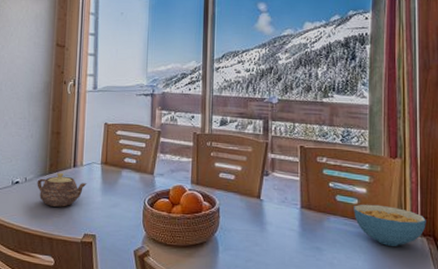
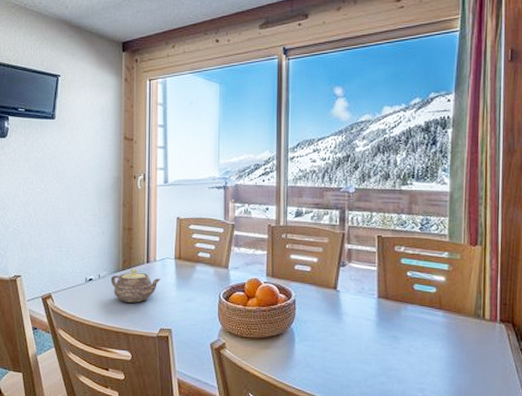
cereal bowl: present [354,204,426,246] -> none [432,292,505,333]

